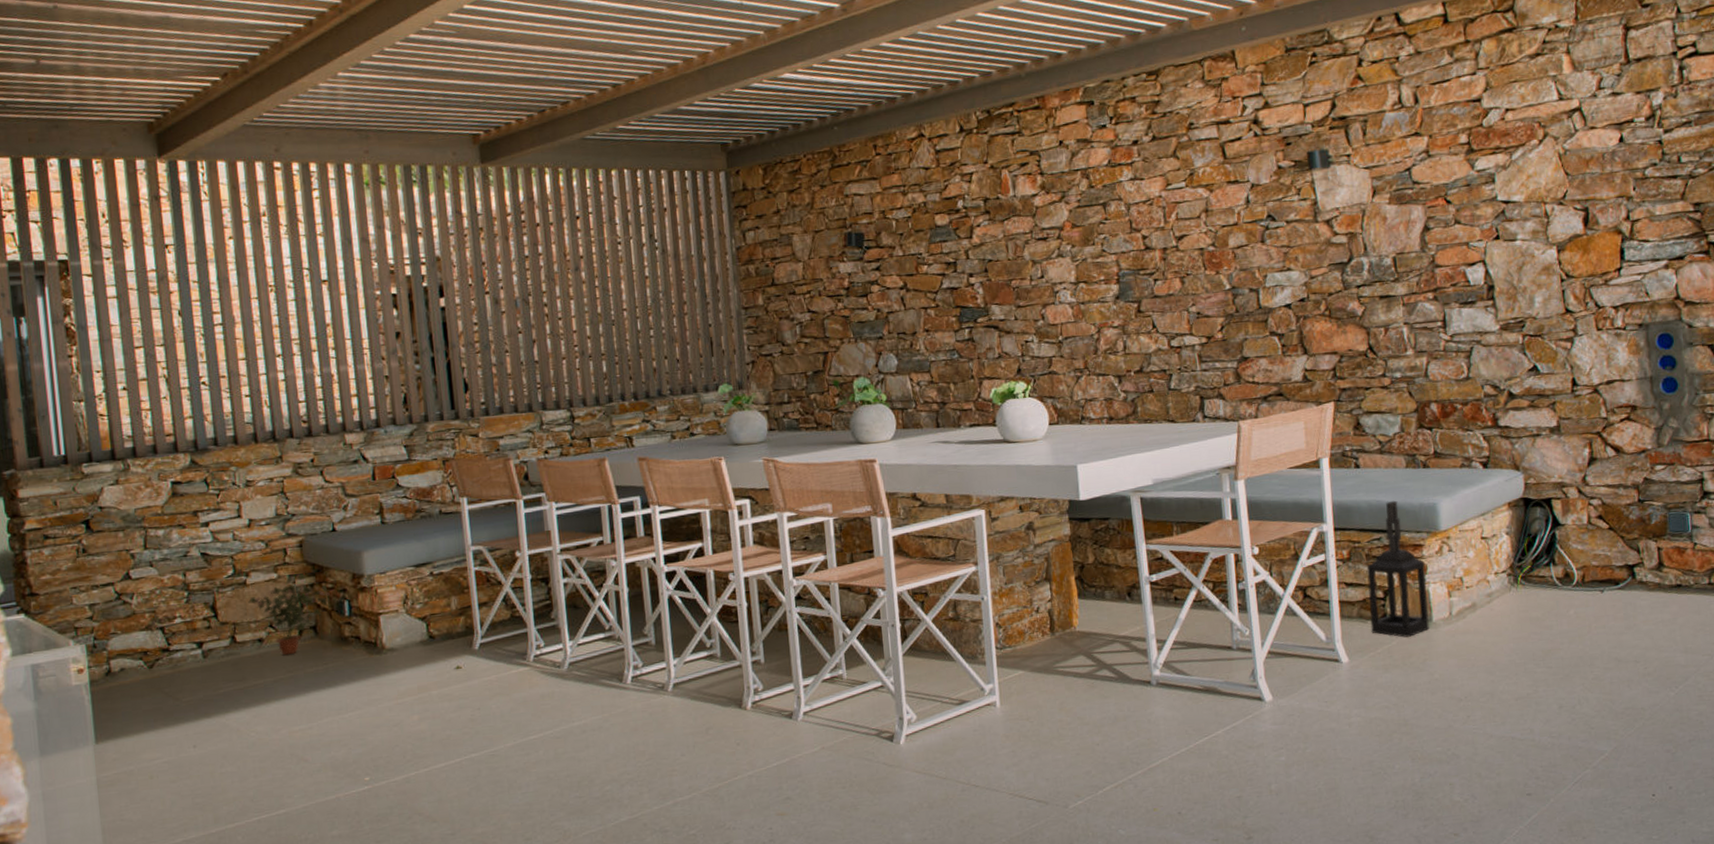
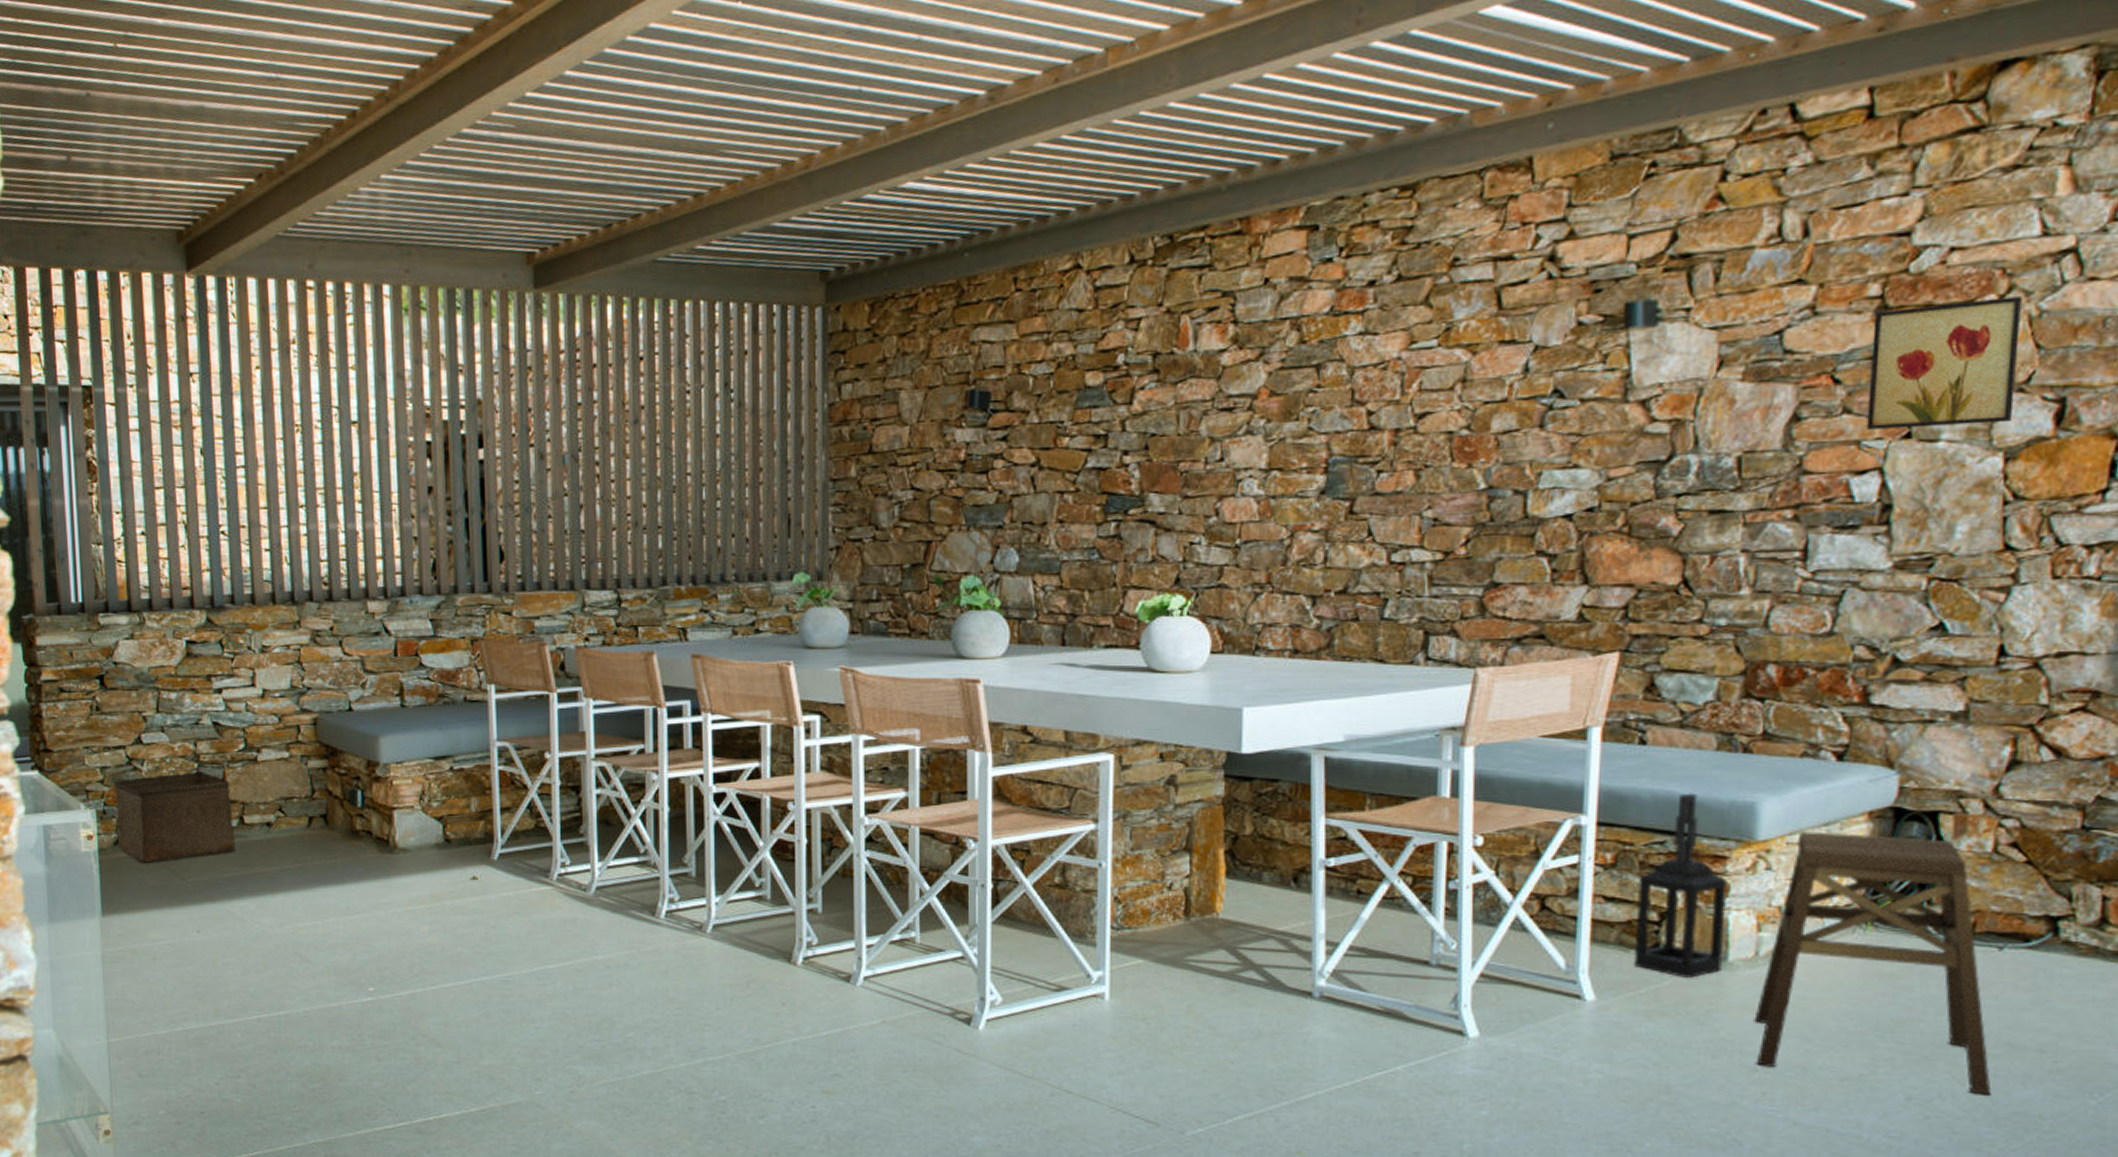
storage bin: none [103,598,229,690] -> present [113,770,235,864]
potted plant: present [248,573,330,656] -> none [258,755,343,844]
stool: none [1455,518,1611,699] -> present [1754,831,1992,1095]
wall art: none [1466,141,1559,234] -> present [1866,297,2022,430]

